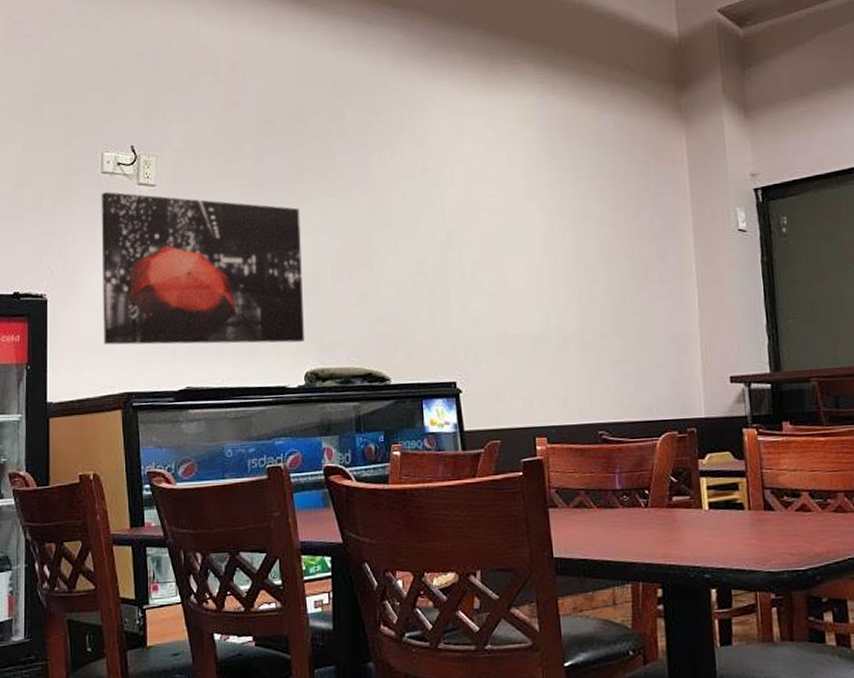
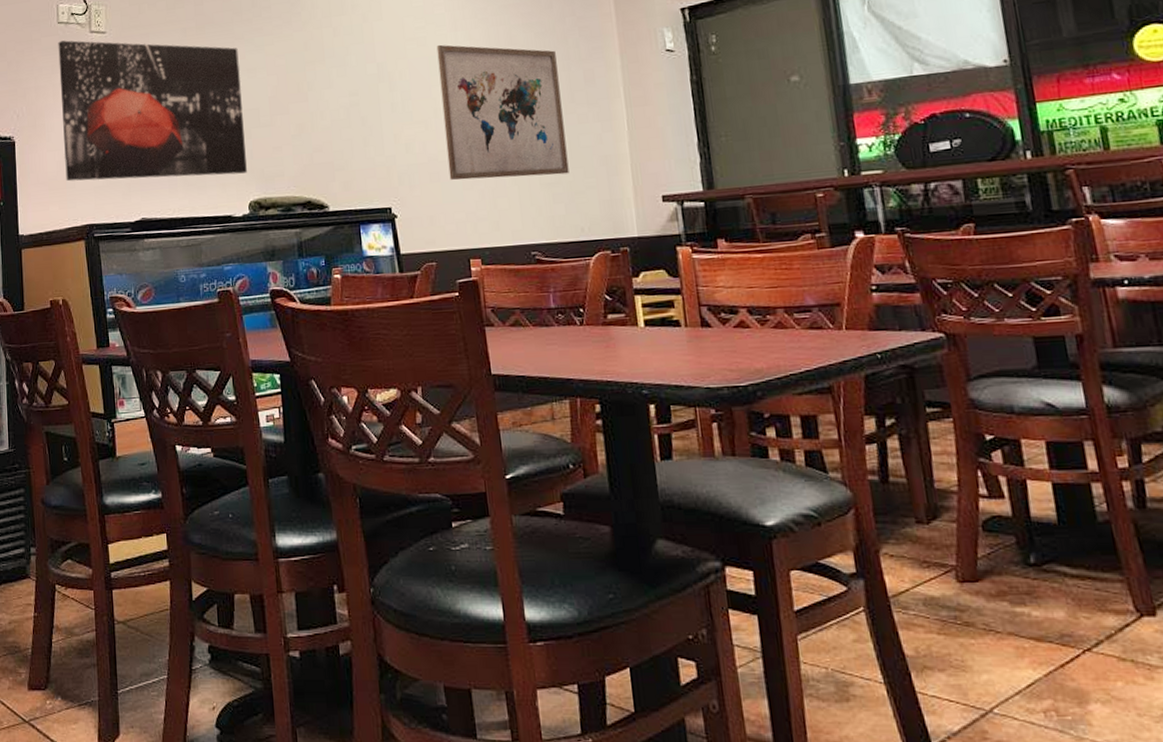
wall art: none [509,214,639,355] -> present [436,44,569,180]

